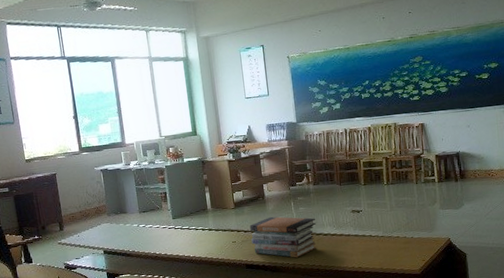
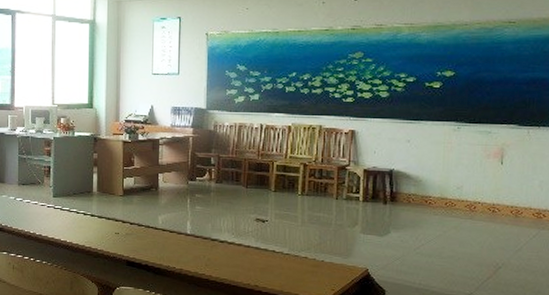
book stack: present [250,216,316,258] -> none [137,212,213,263]

